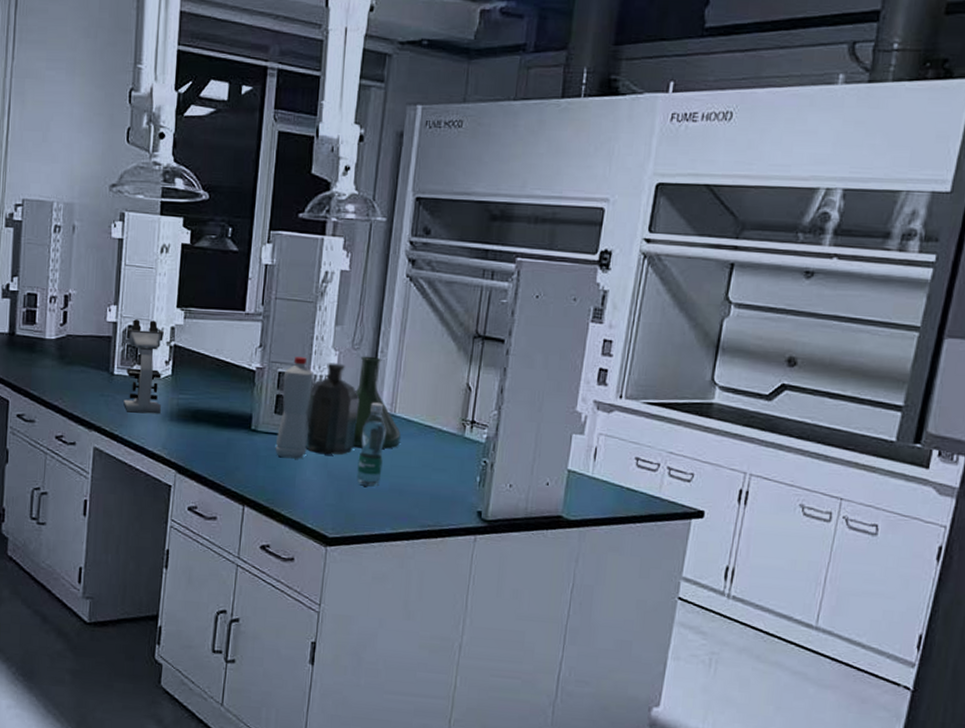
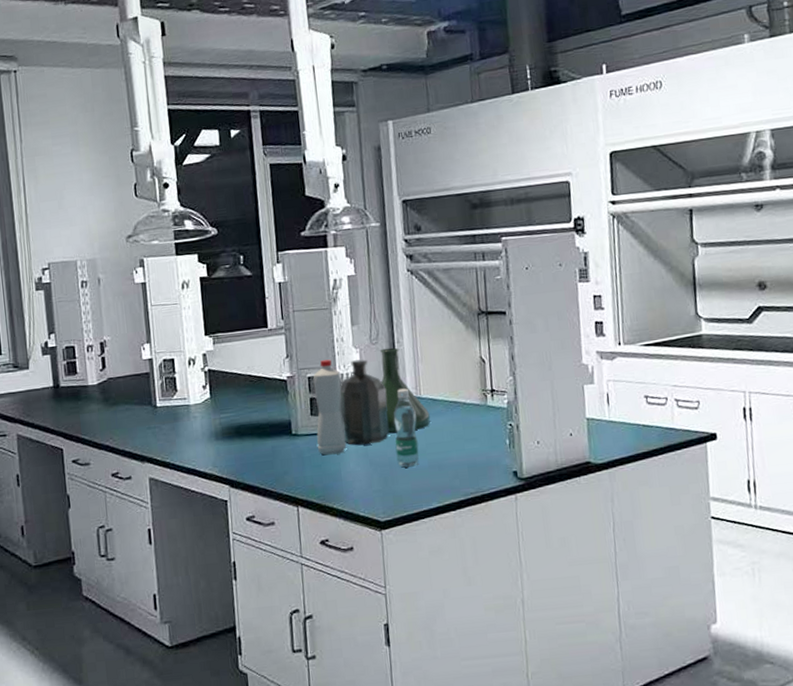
microscope: present [123,319,164,414] -> none [162,351,206,440]

